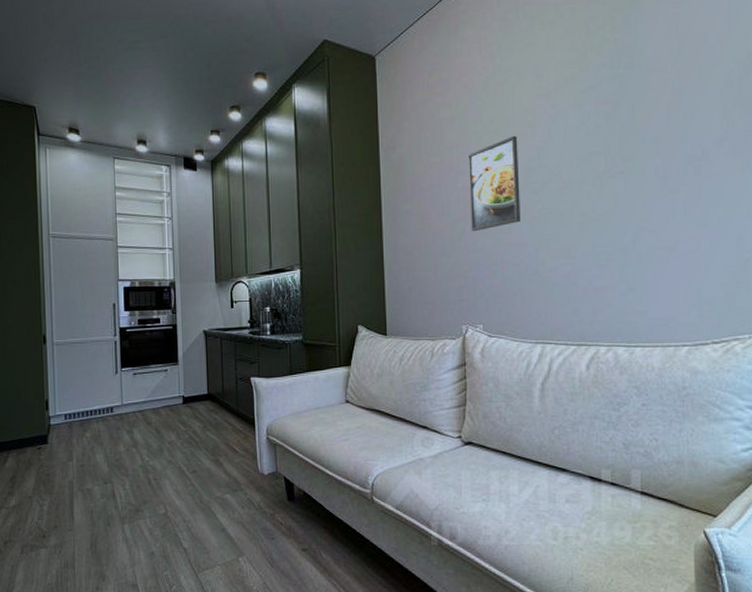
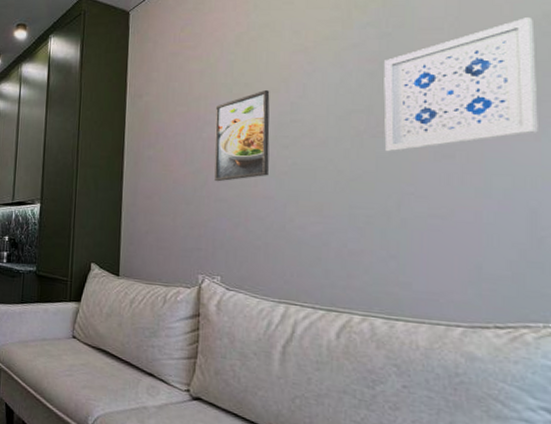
wall art: none [618,56,743,191] -> present [384,17,538,152]

